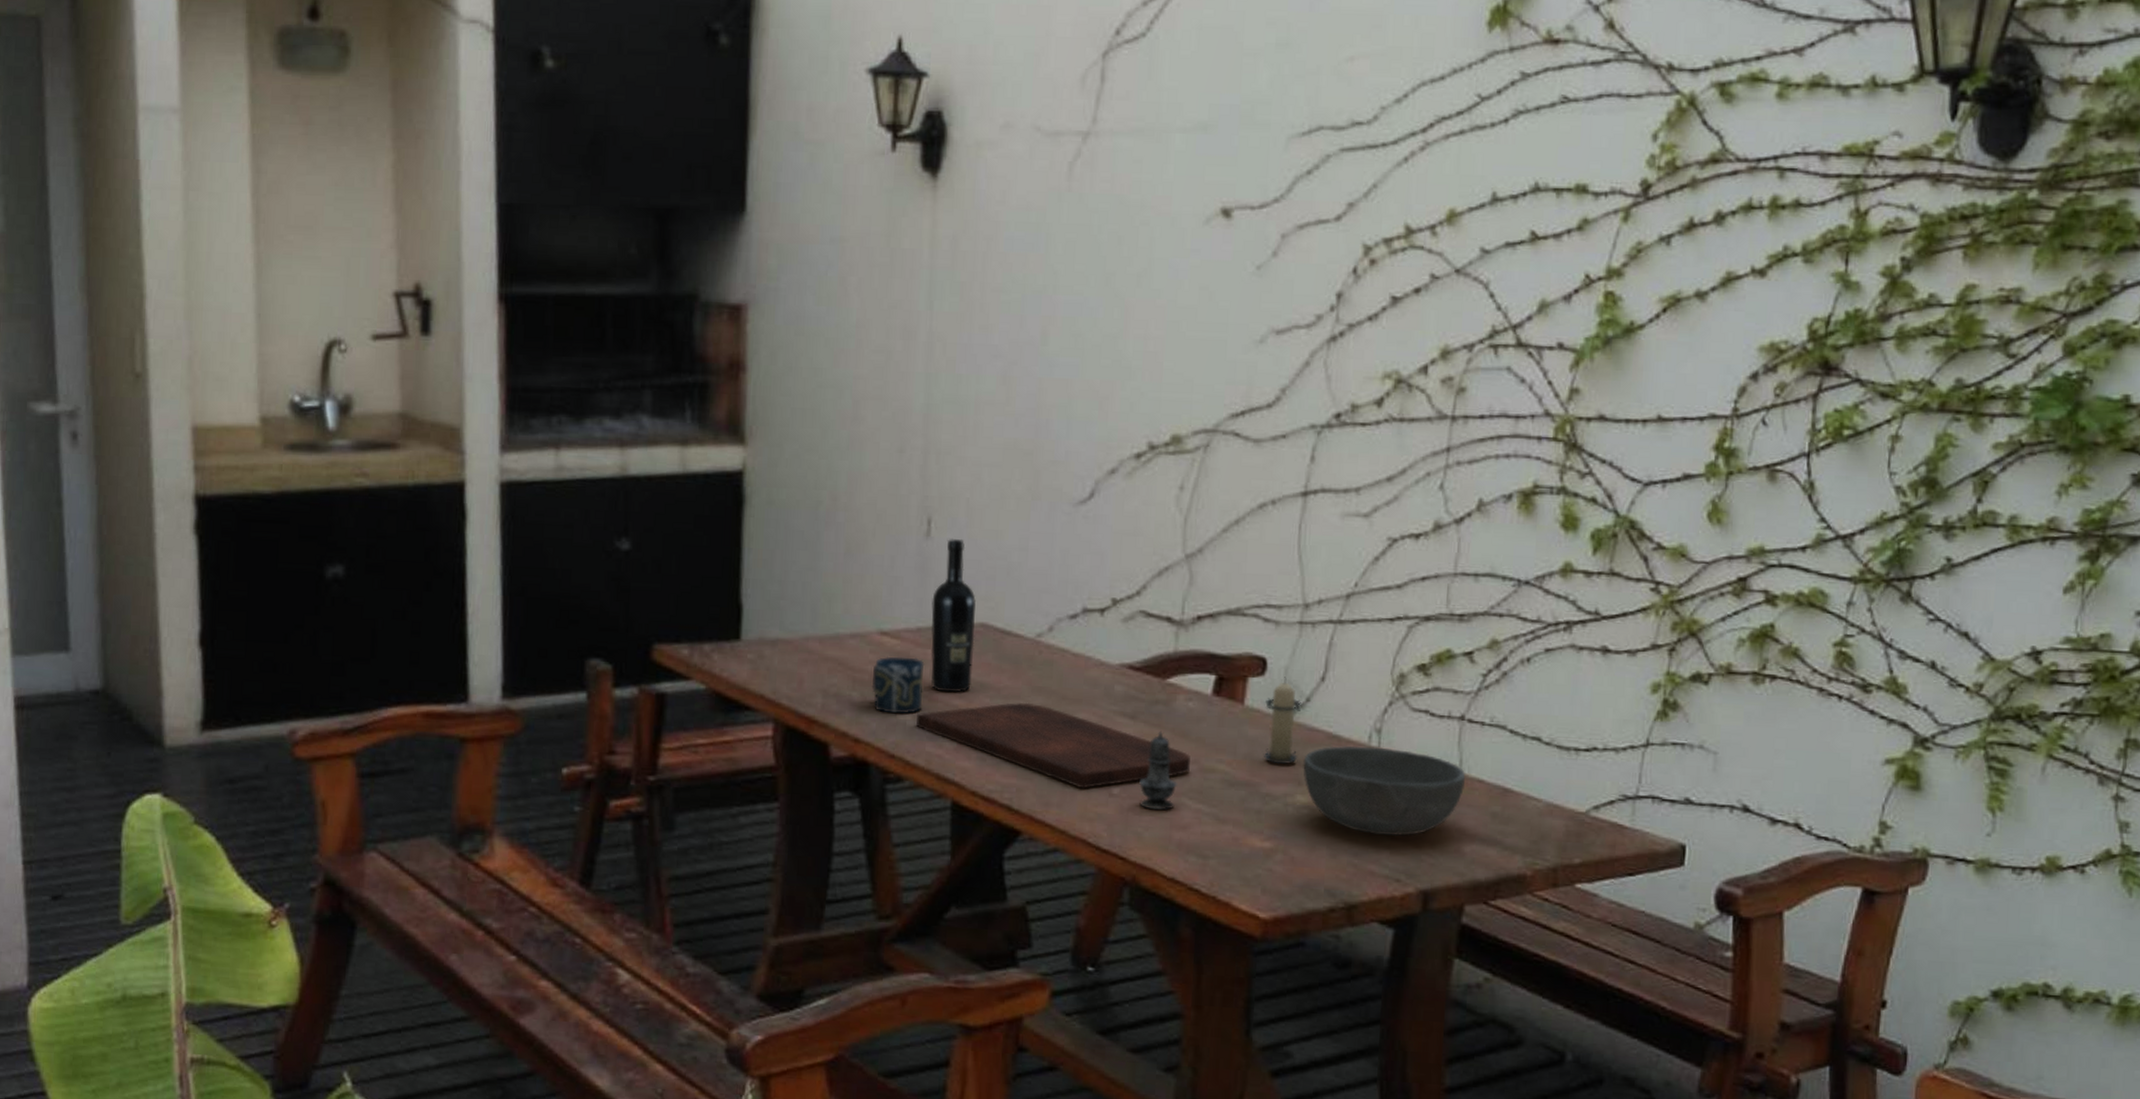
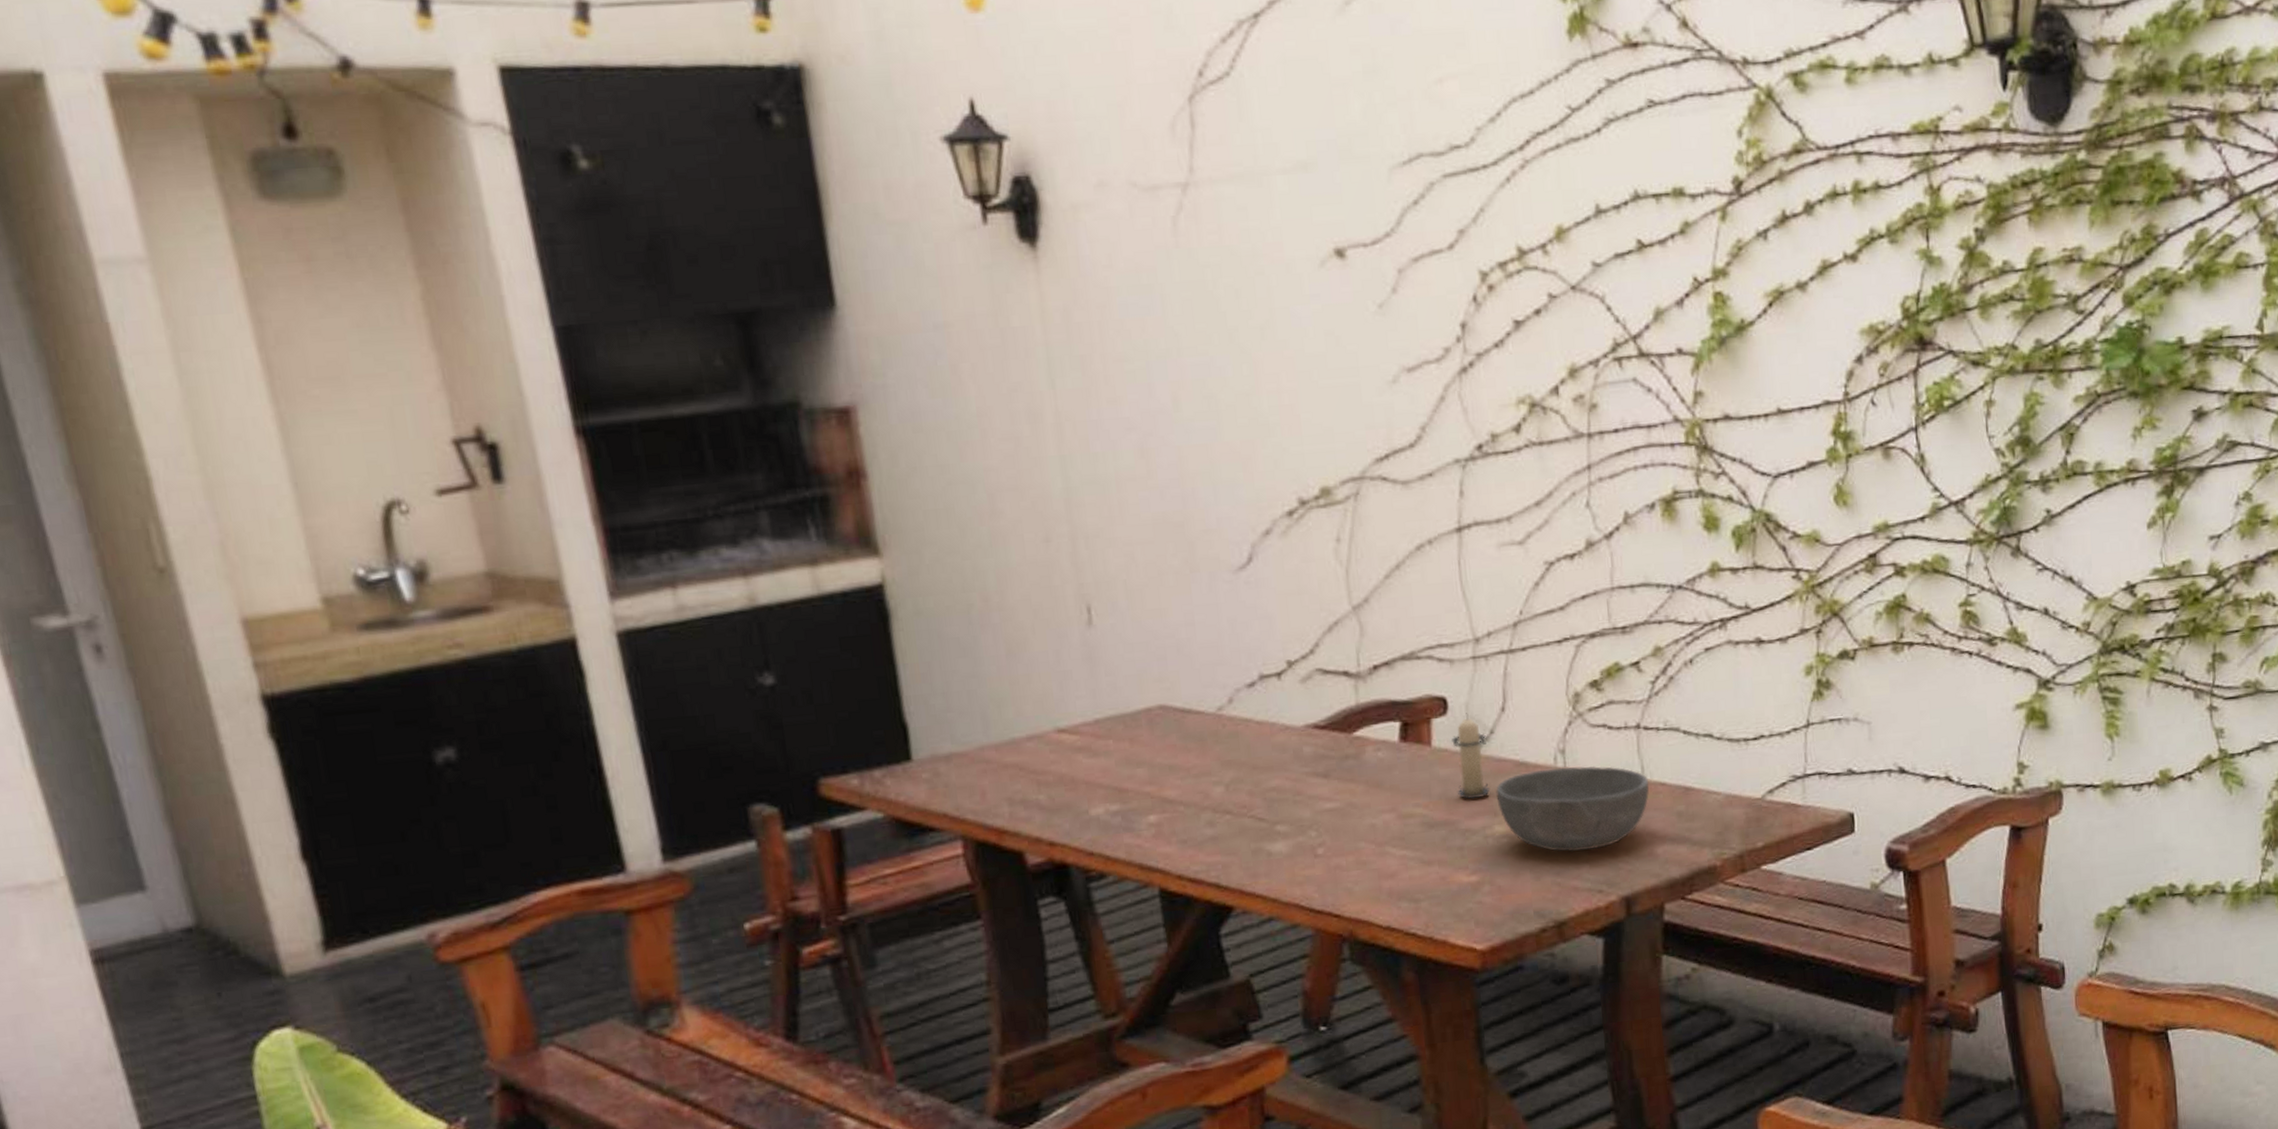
cup: present [871,656,925,714] -> none [1056,750,1114,812]
cutting board: present [916,702,1190,789] -> none [1108,777,1389,855]
wine bottle: present [930,539,976,693] -> none [1105,623,1160,782]
salt shaker: present [1139,730,1177,810] -> none [1342,785,1380,863]

